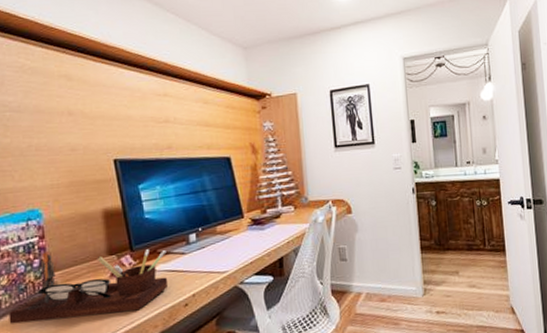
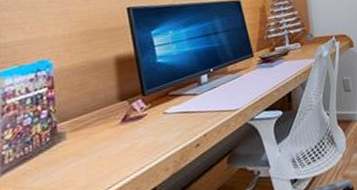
desk organizer: present [8,249,169,324] -> none [12,93,180,180]

